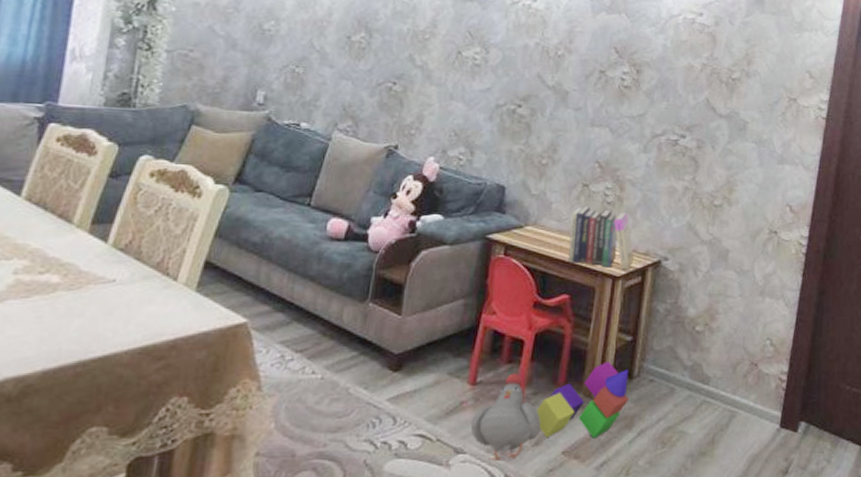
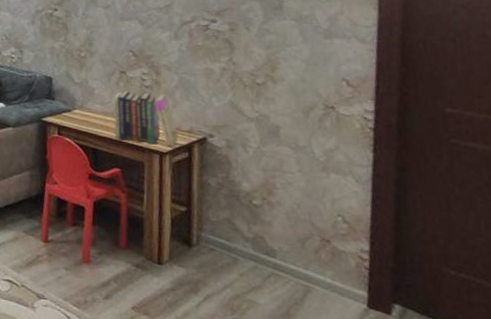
toy: present [470,373,541,461] -> none [47,234,109,309]
toy blocks: present [536,361,629,439] -> none [103,229,191,299]

